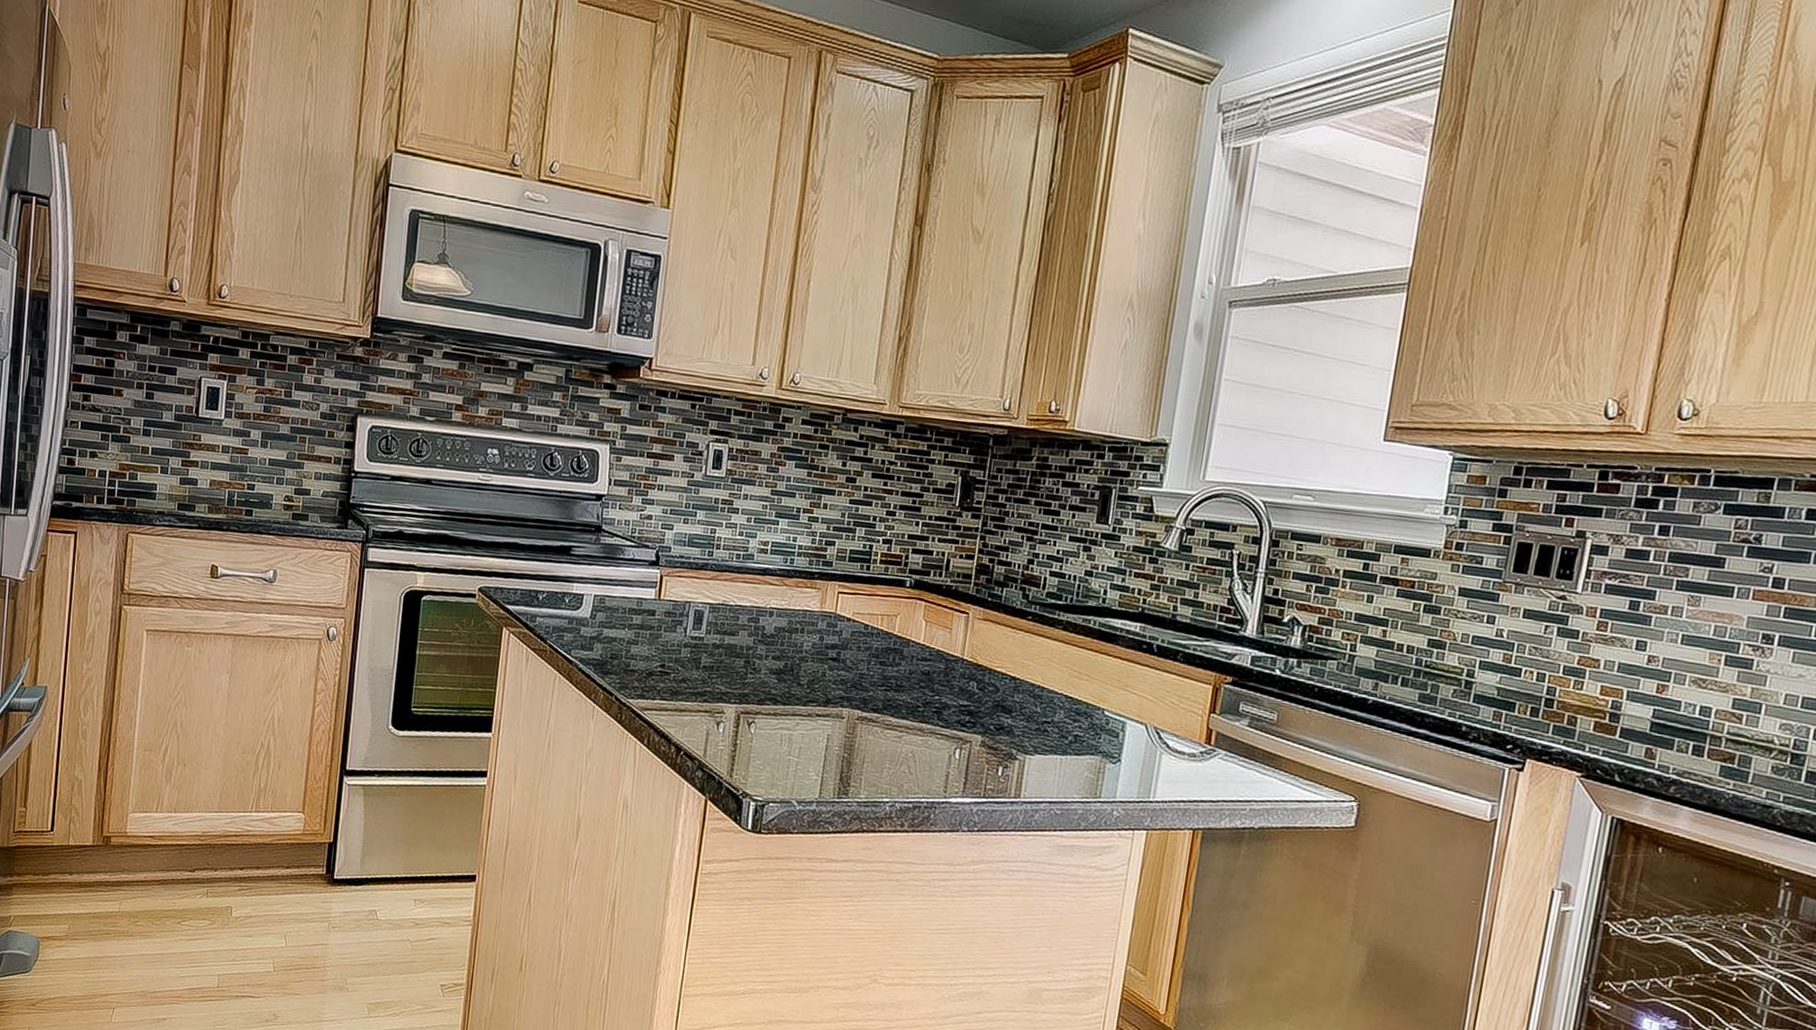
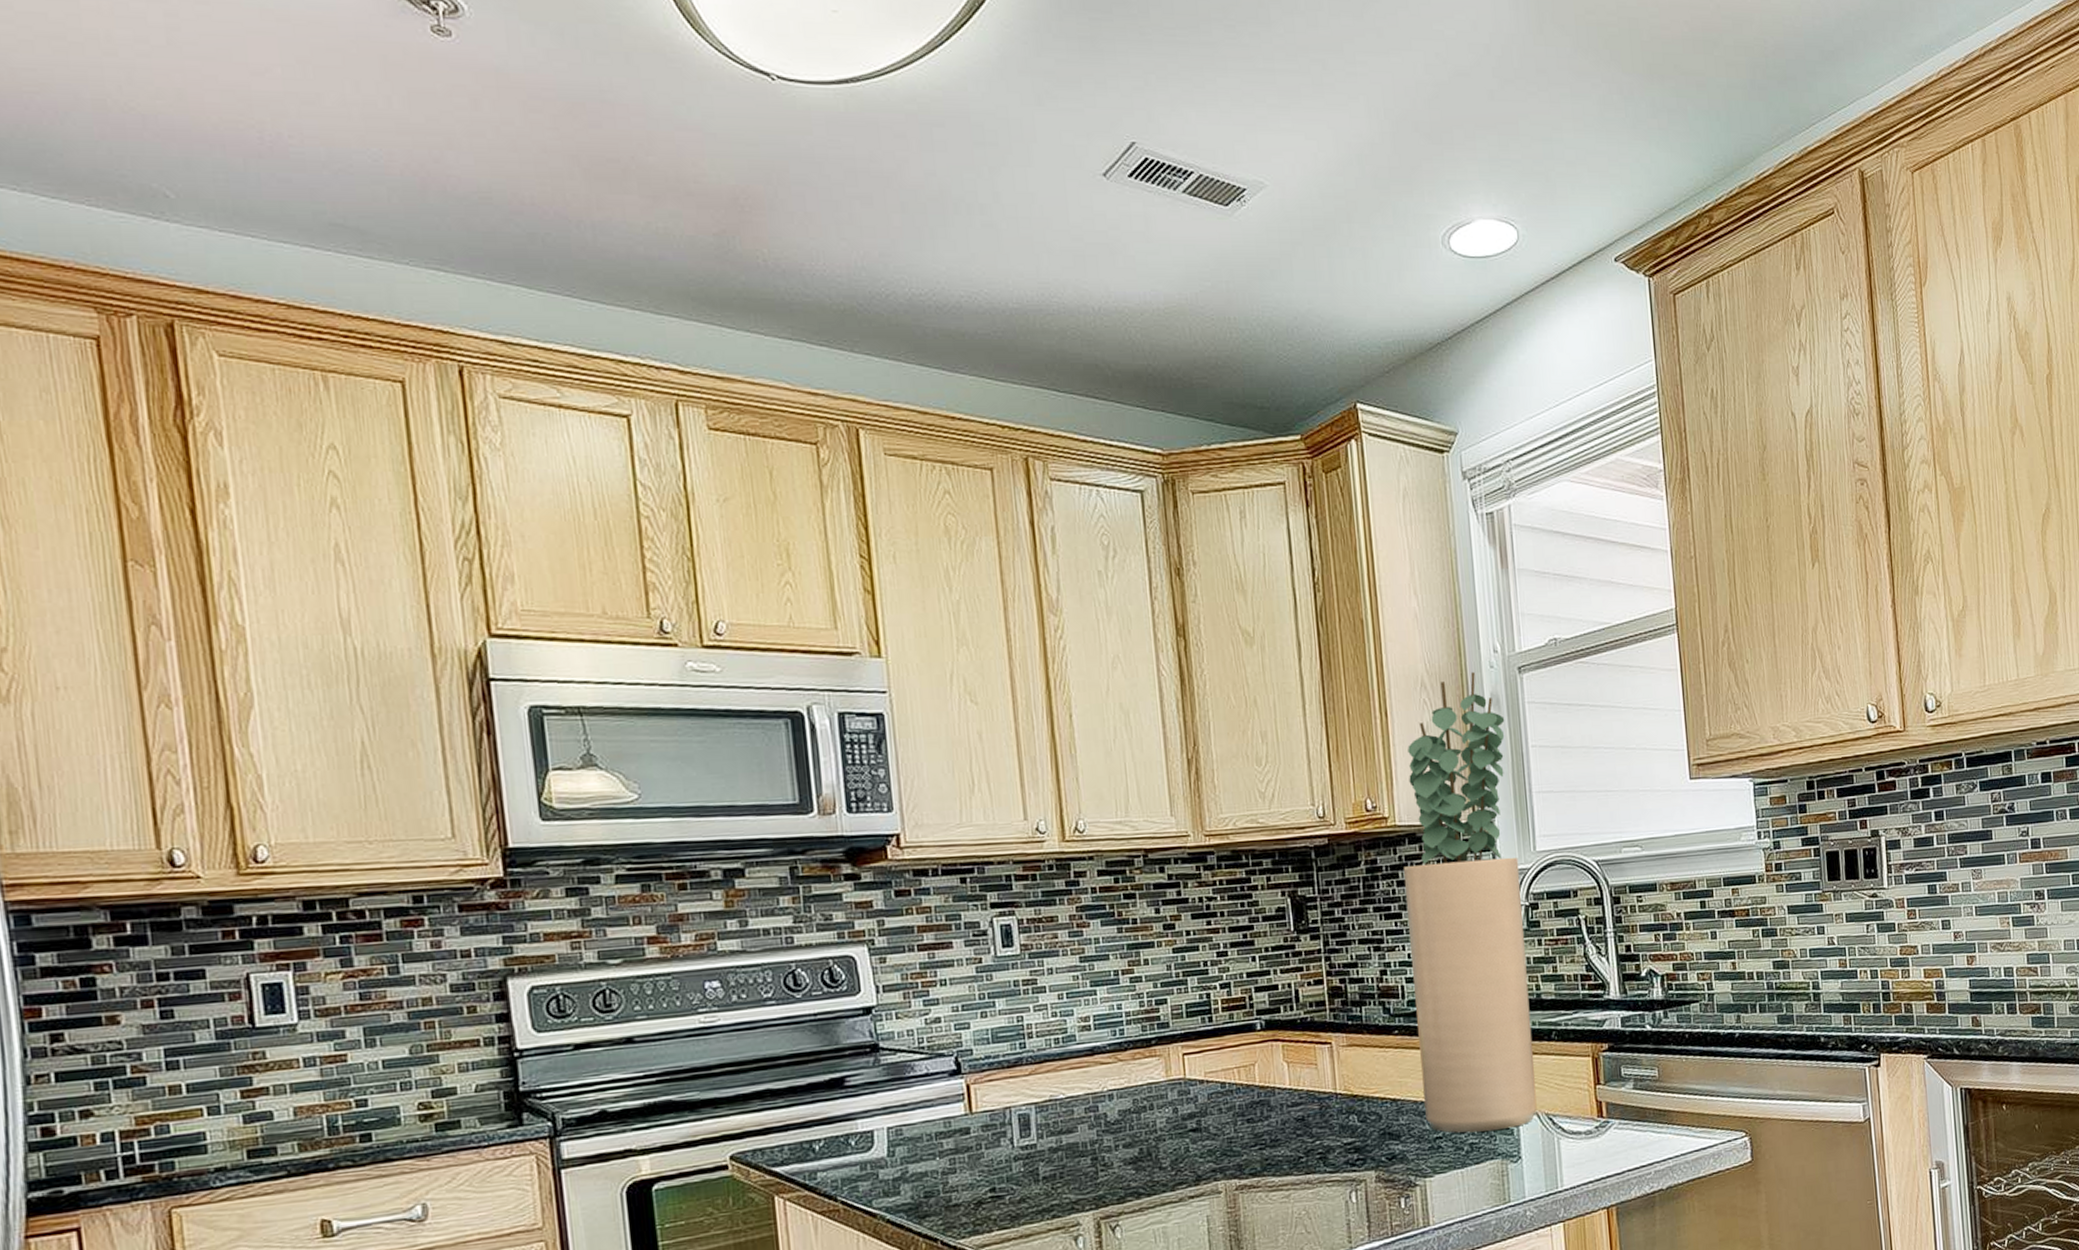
vase: none [1039,299,1204,732] -> present [1403,671,1537,1133]

